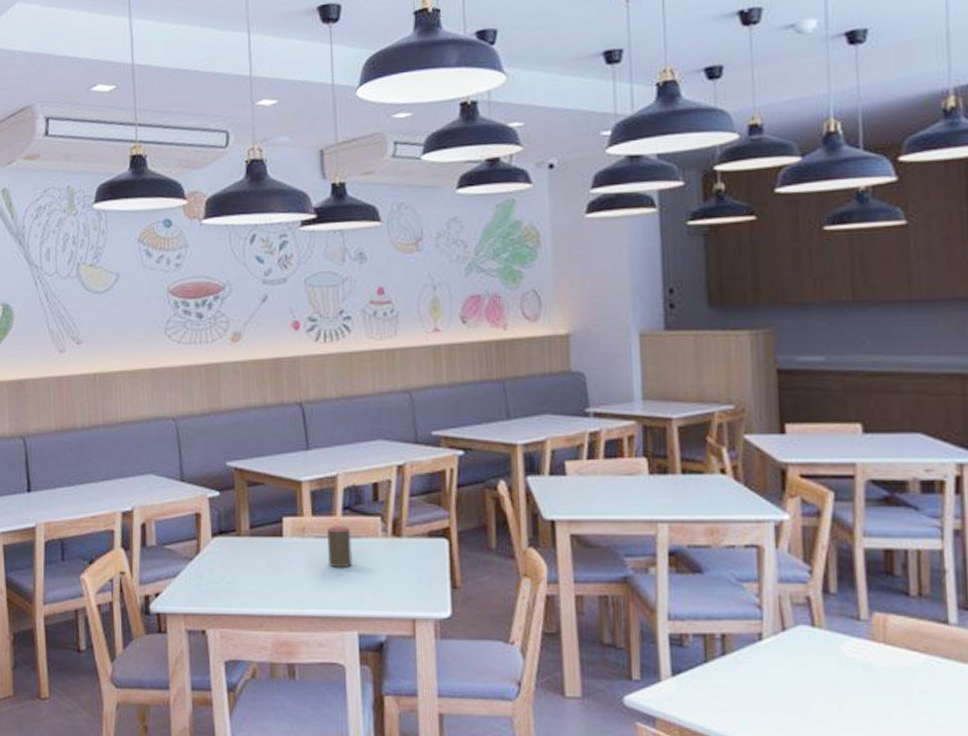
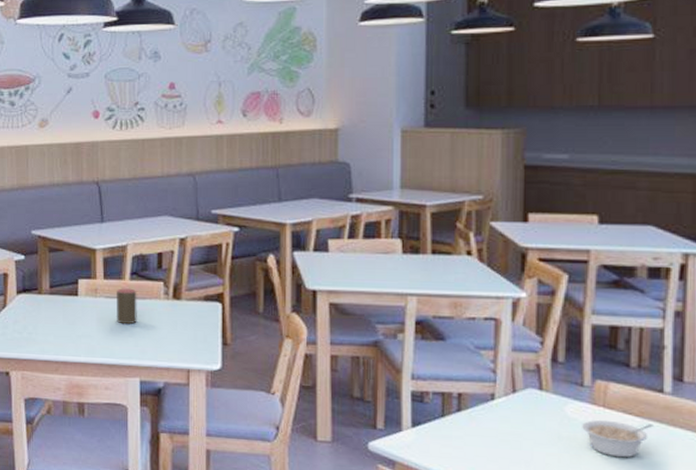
legume: none [862,658,941,702] -> present [582,419,653,458]

